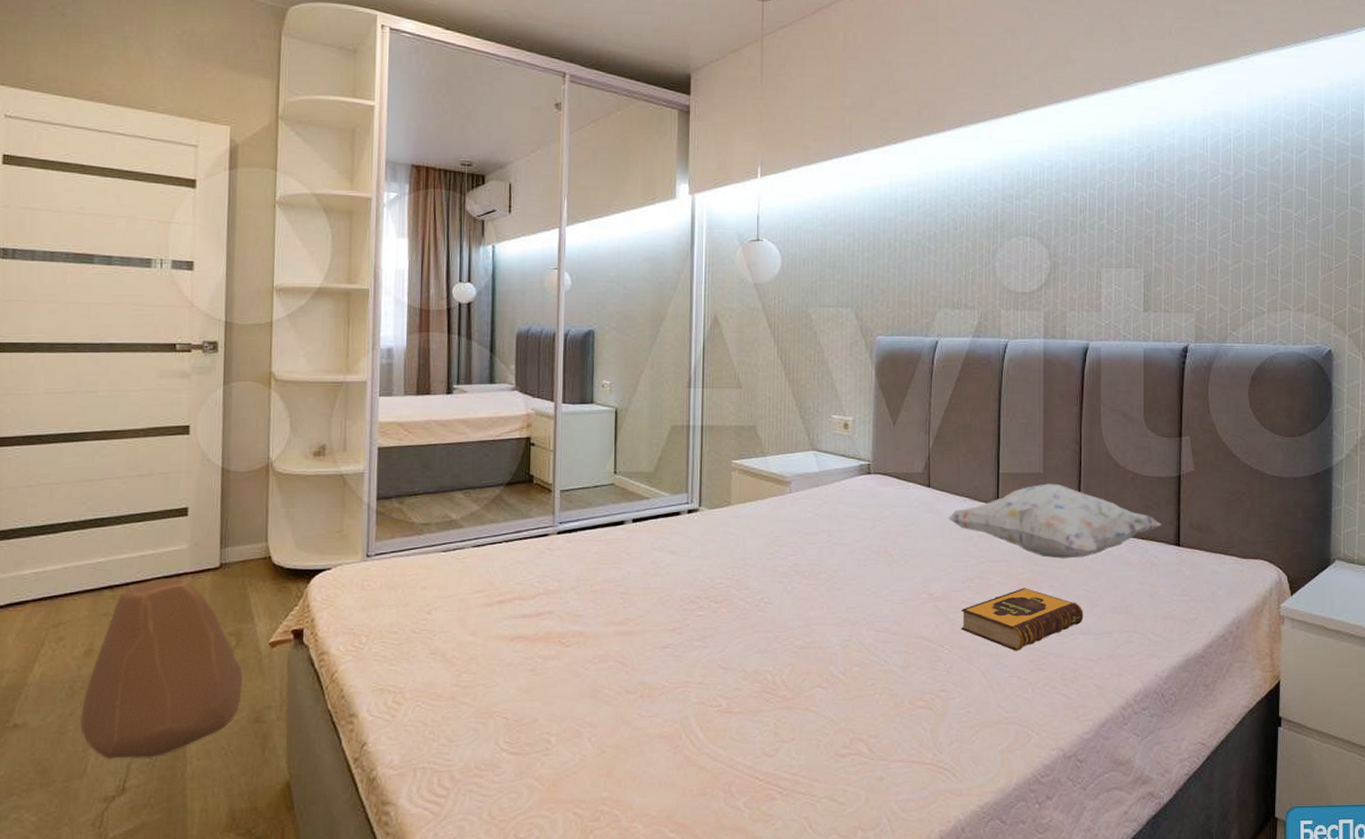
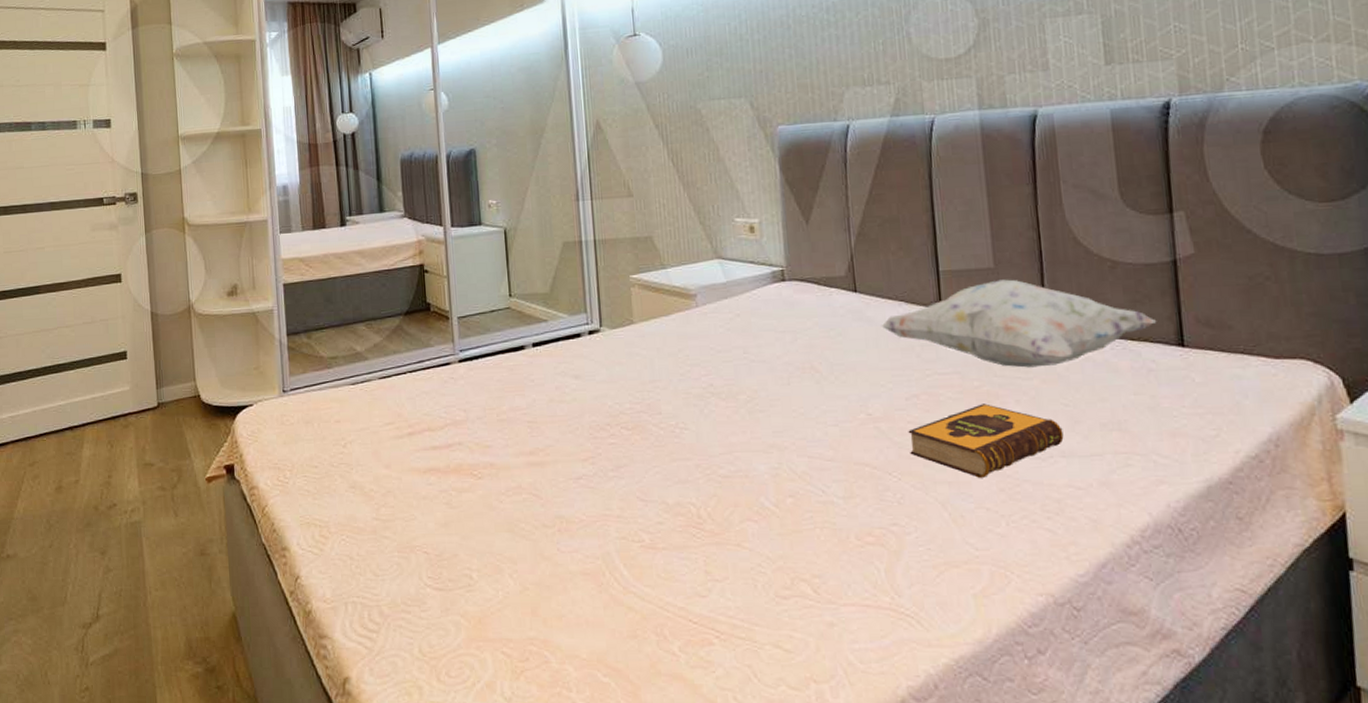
decorative stone: present [80,578,243,759] -> none [58,418,187,588]

